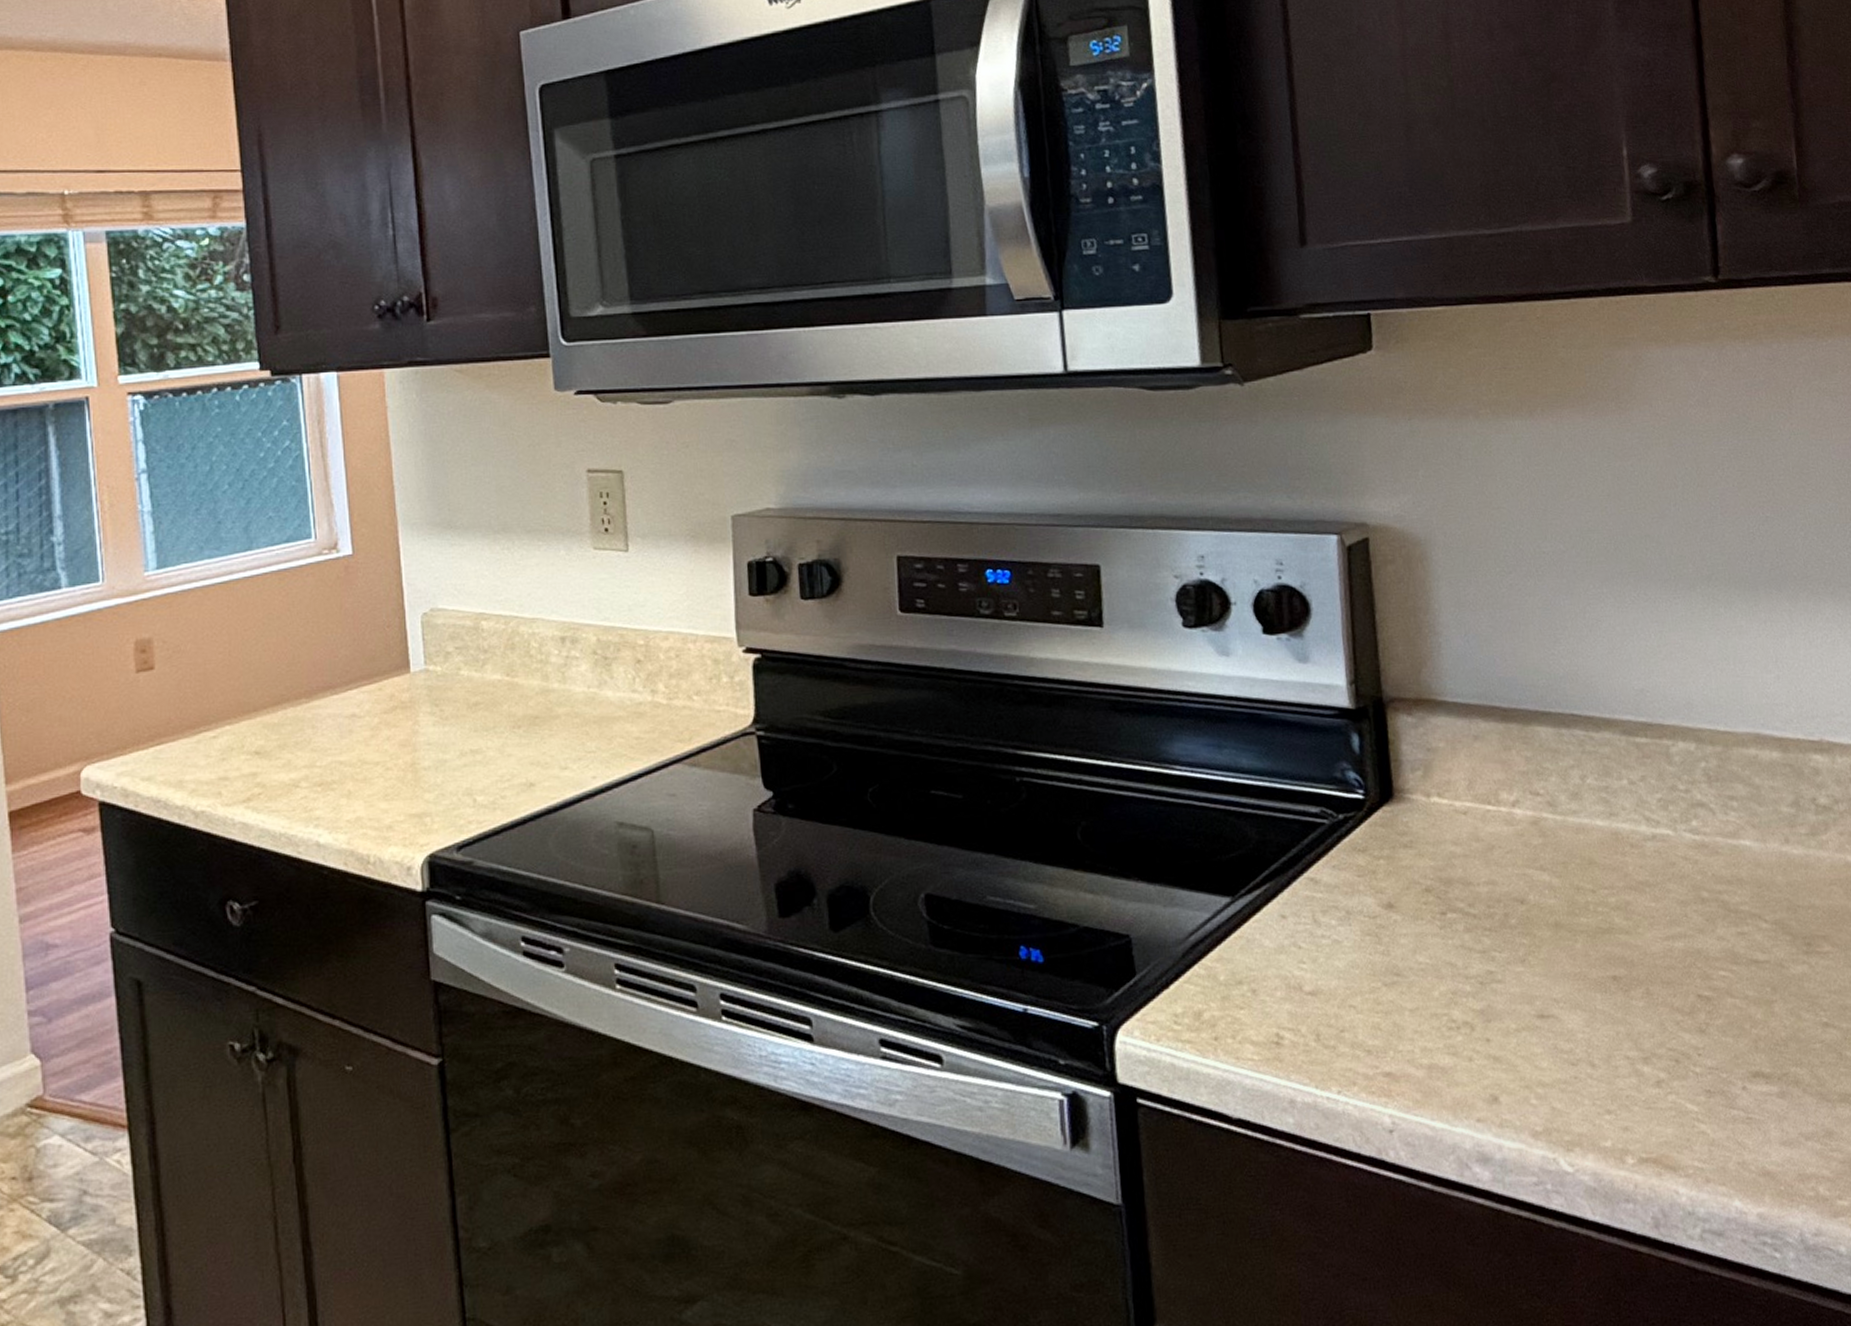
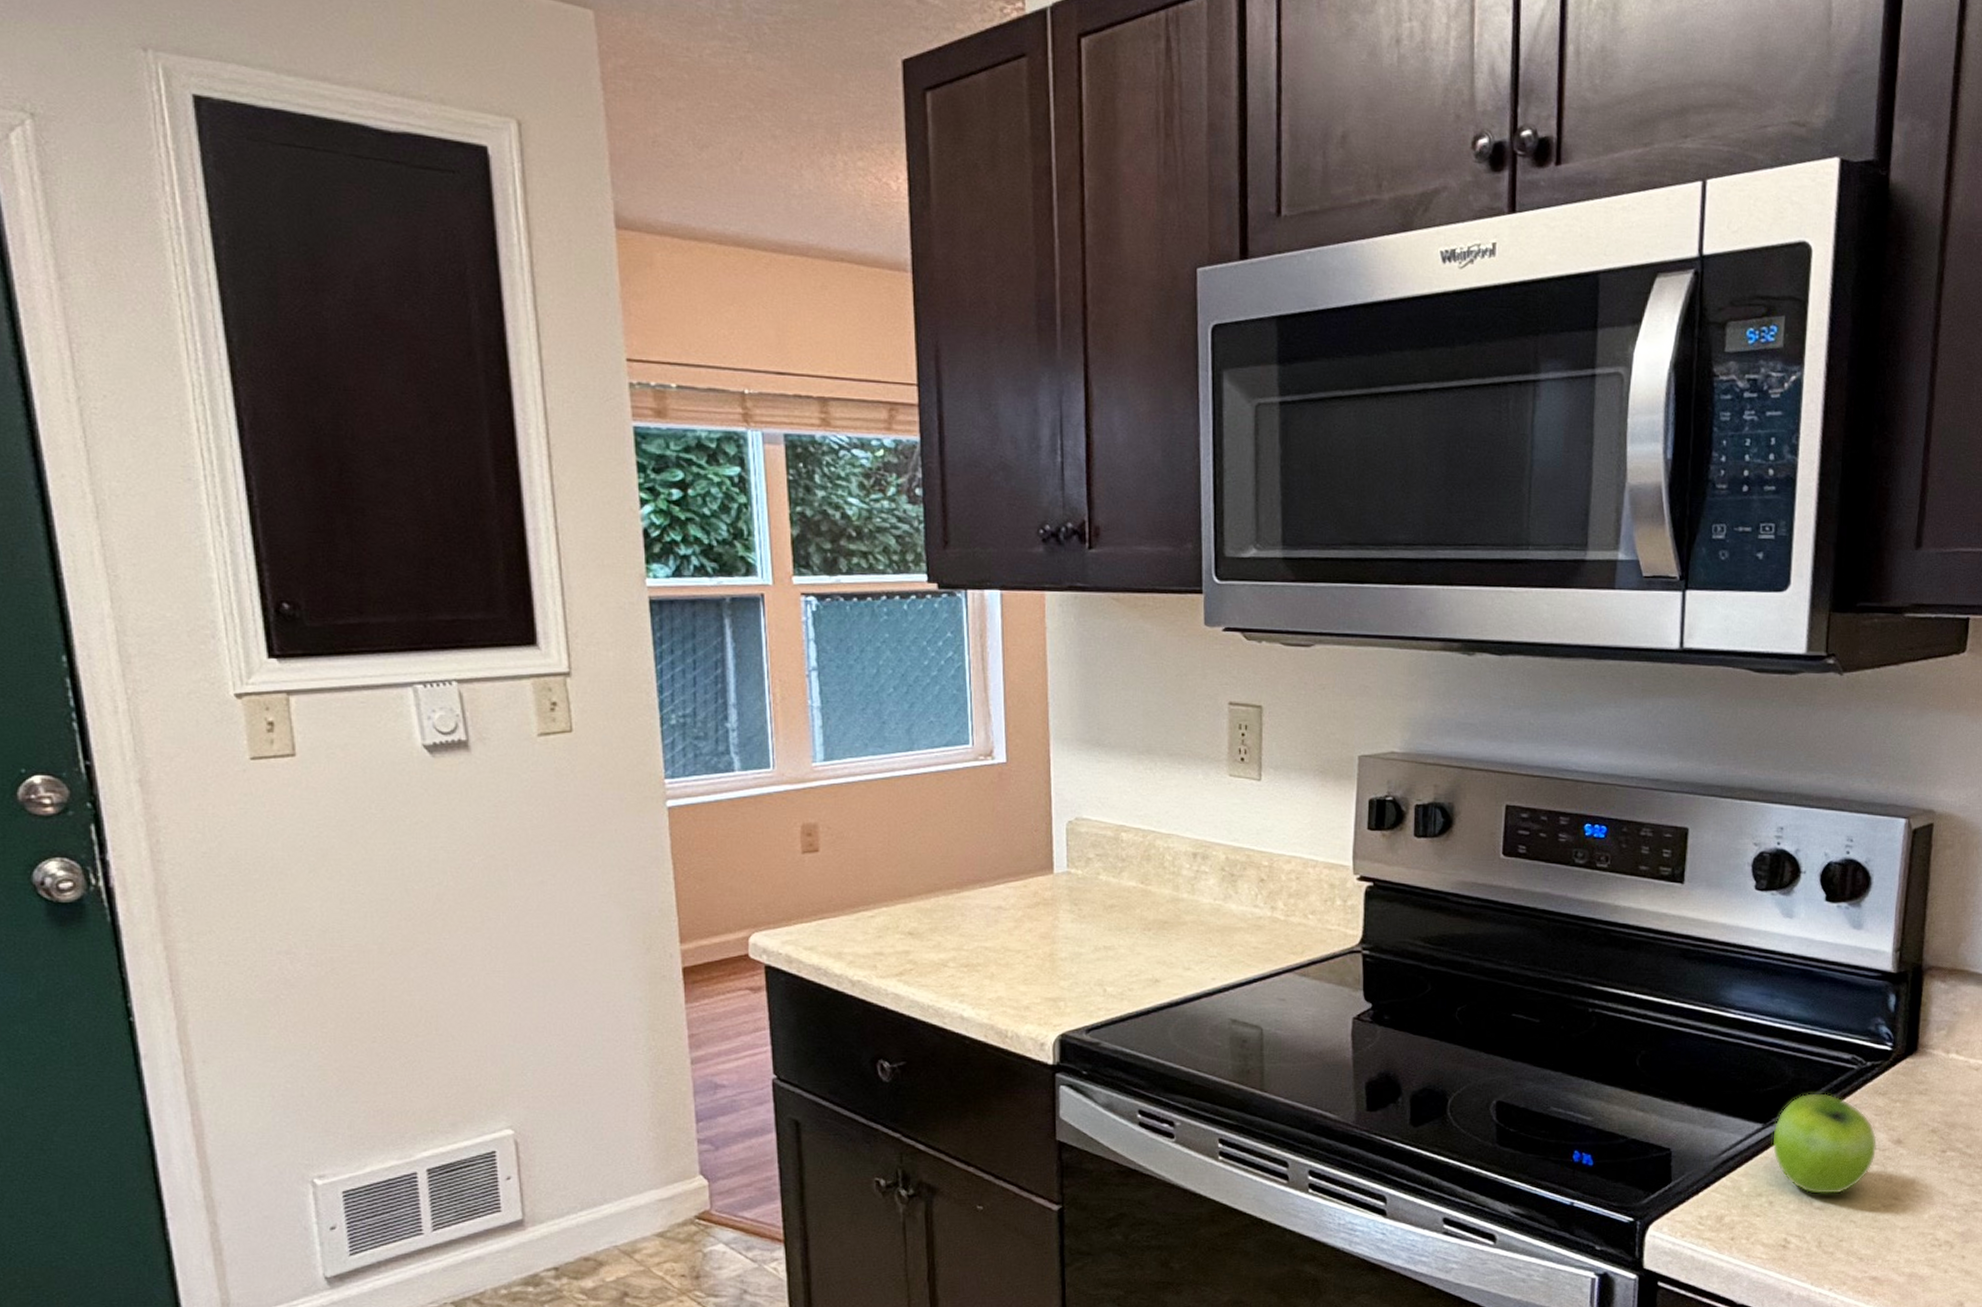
fruit: none [1244,854,1367,978] -> present [1772,1092,1878,1195]

